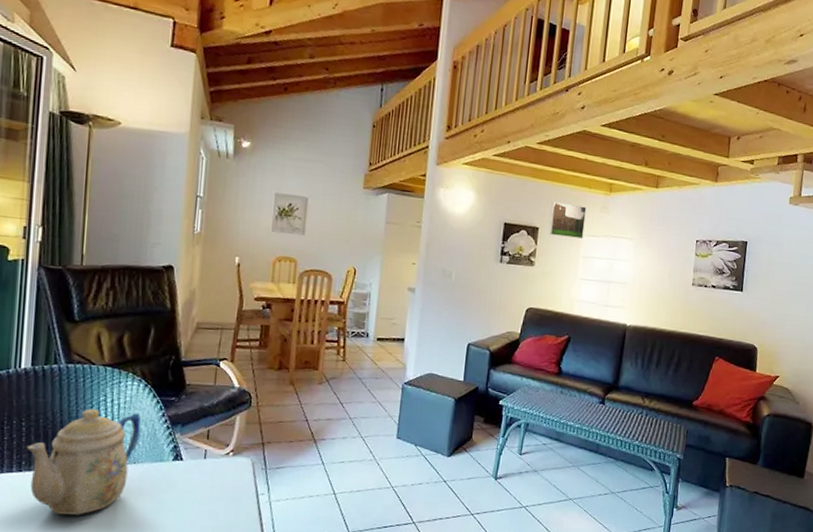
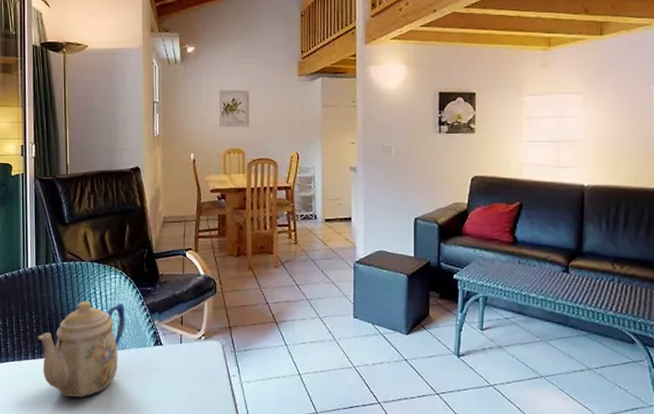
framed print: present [548,201,587,239] -> none [486,64,525,99]

